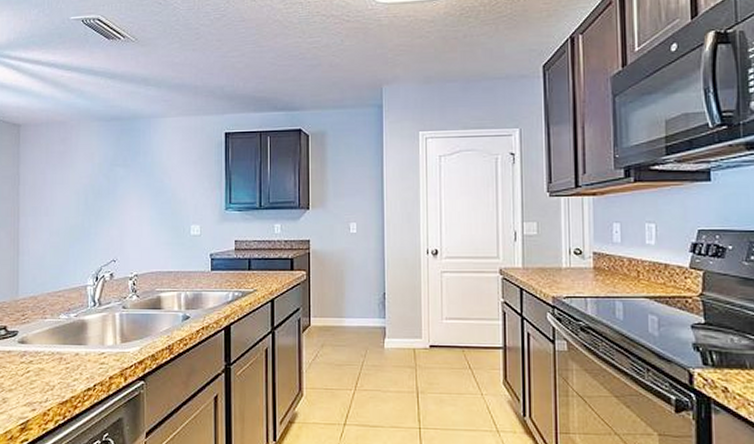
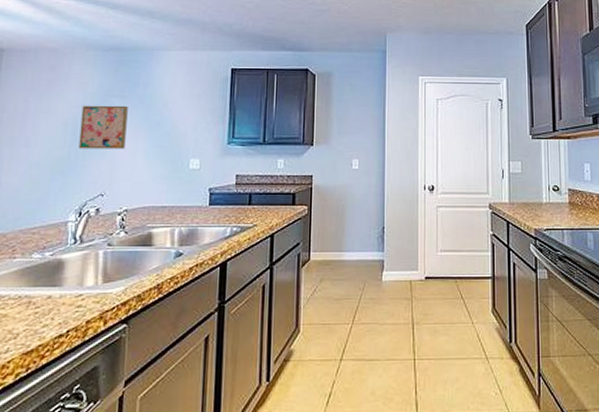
wall art: none [91,174,131,217] -> present [78,105,128,149]

